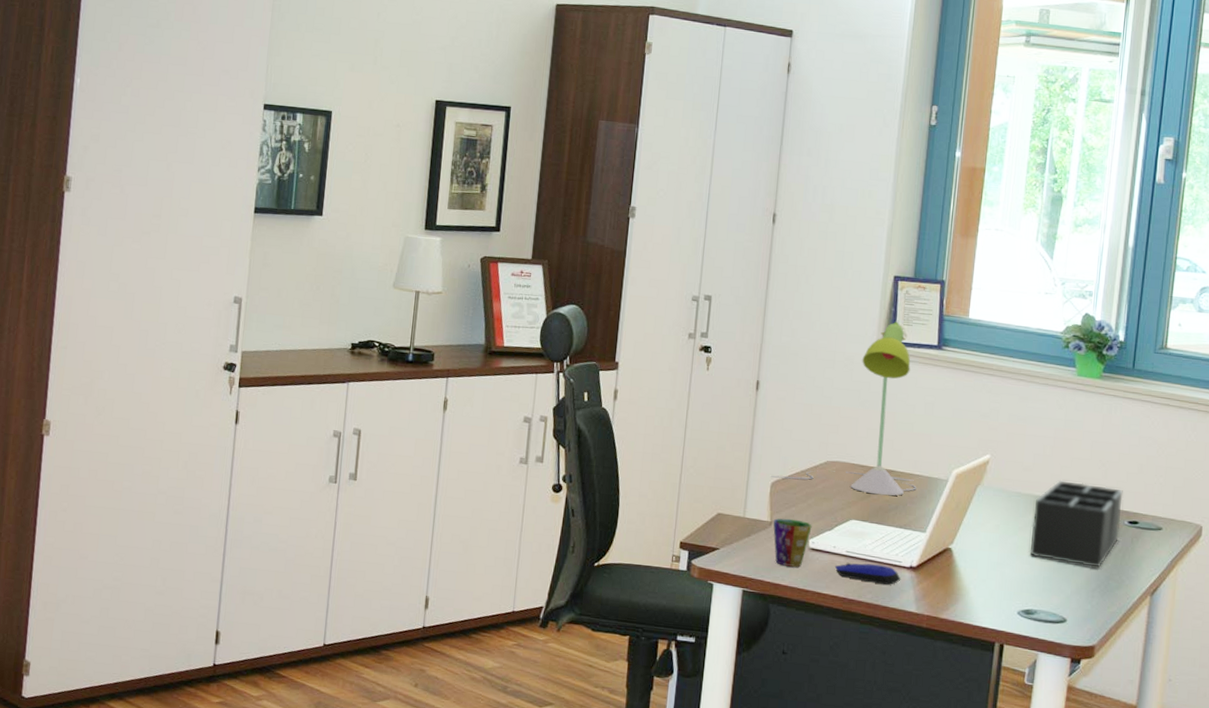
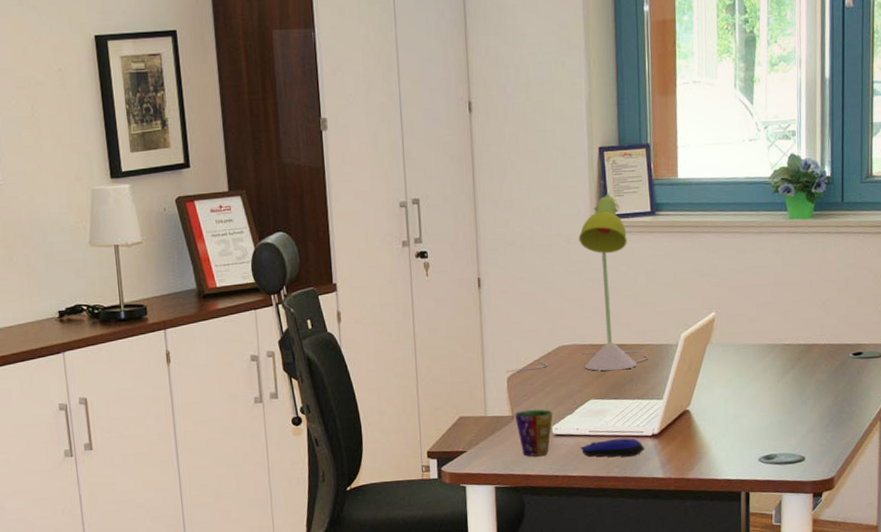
desk organizer: present [1029,480,1123,568] -> none [762,323,846,404]

